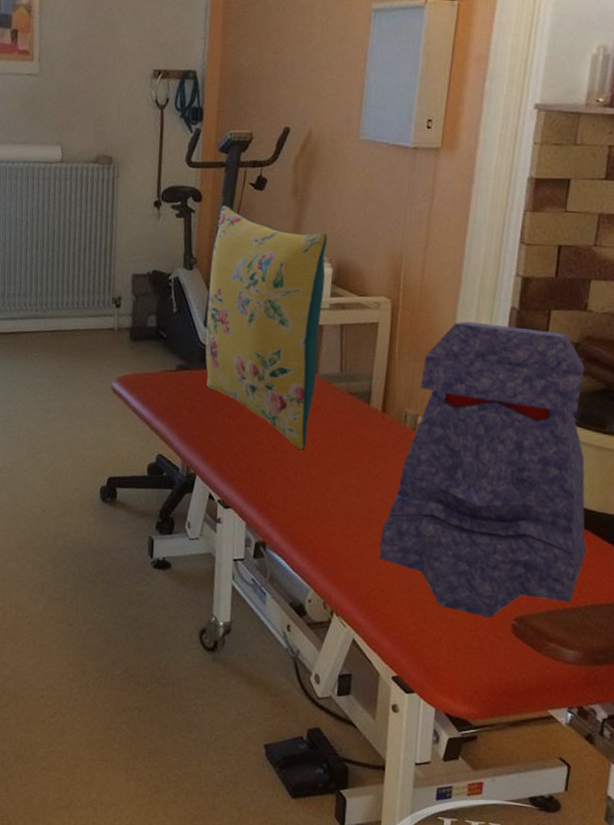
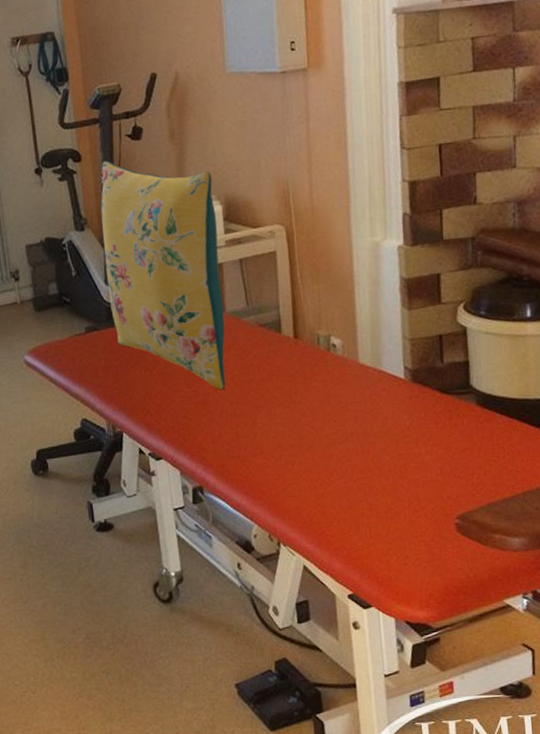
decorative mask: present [379,321,587,618] -> none [313,229,516,521]

